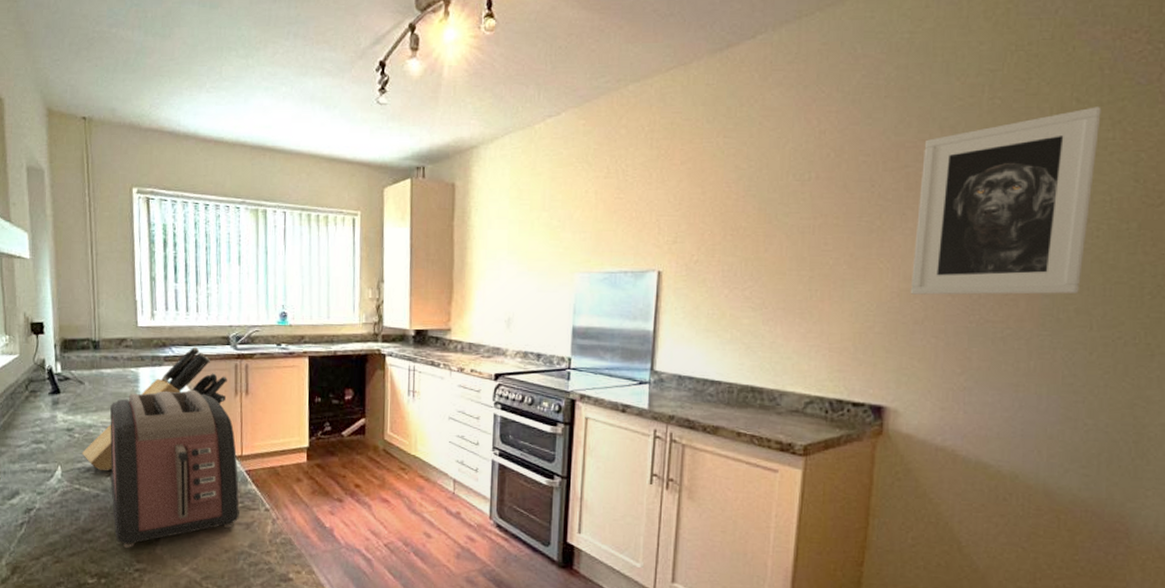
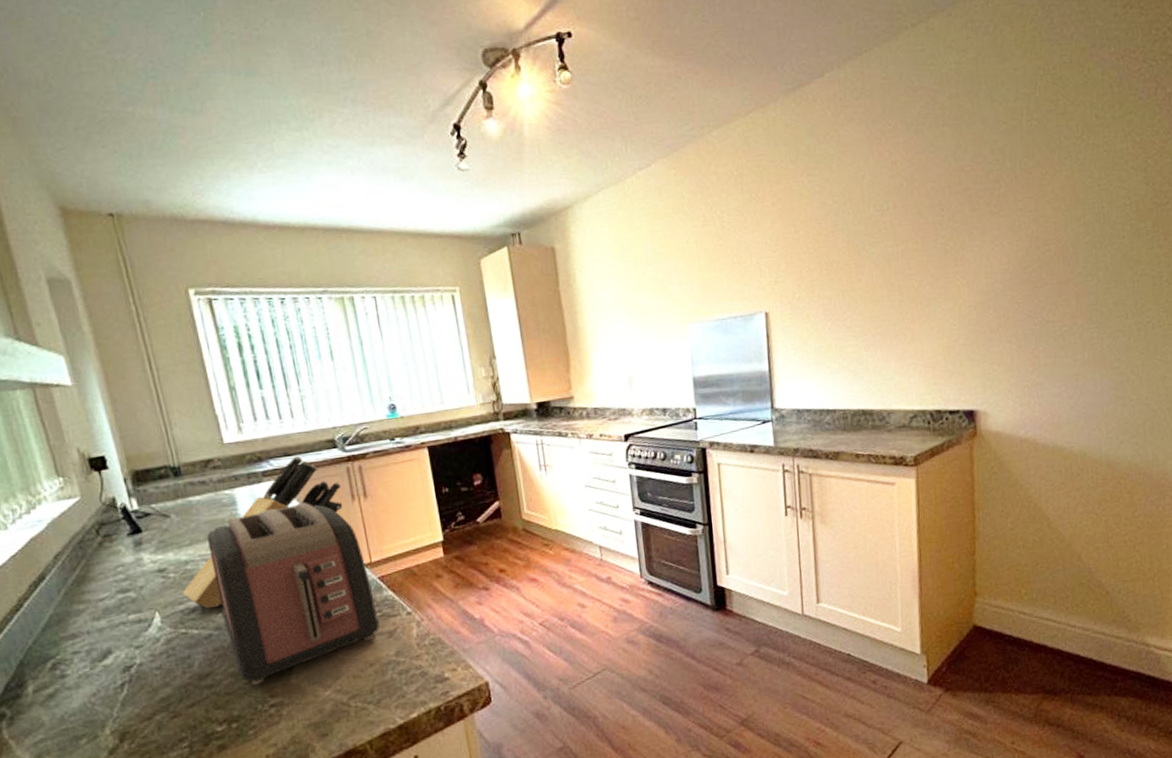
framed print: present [910,107,1102,295] -> none [980,121,1116,306]

